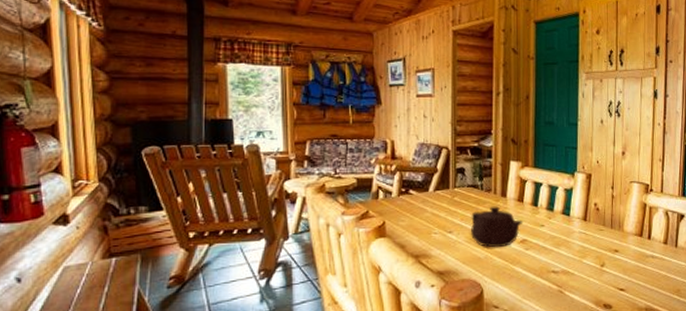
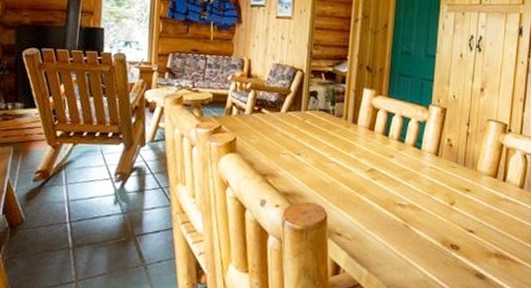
teapot: present [471,206,524,248] -> none [319,132,373,175]

